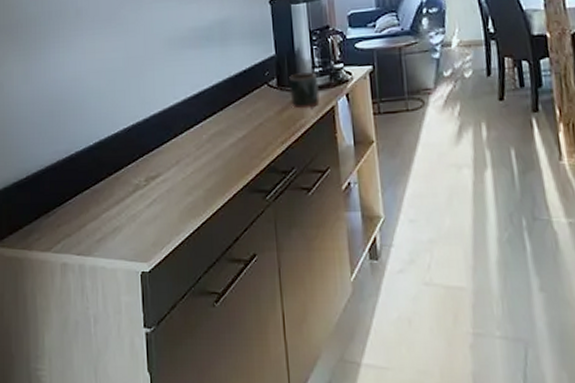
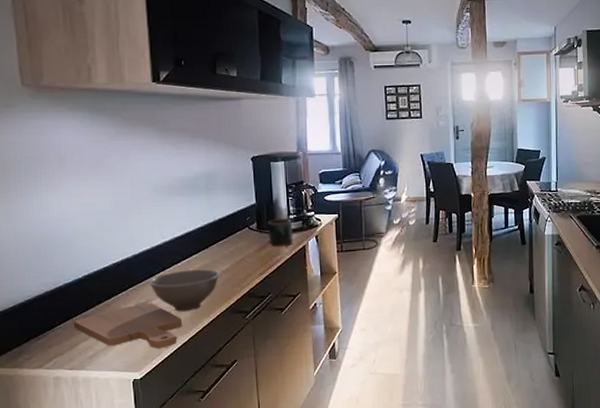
cutting board: none [82,177,194,234] -> present [73,303,182,349]
bowl: none [160,136,236,189] -> present [149,269,220,312]

